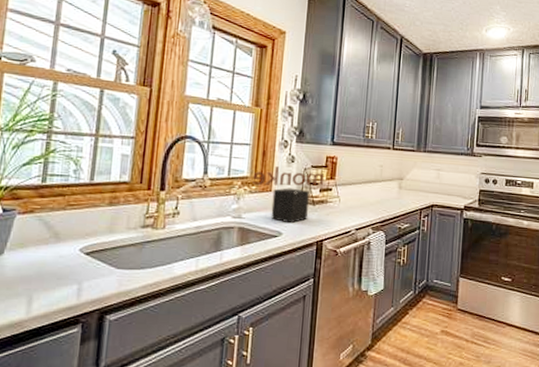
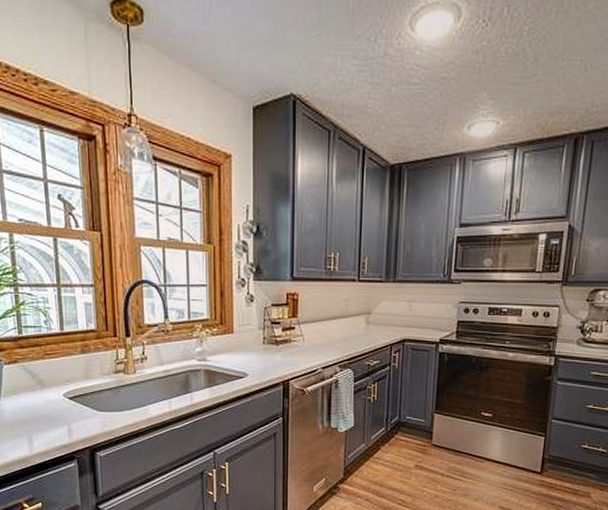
knife block: present [252,166,324,224] -> none [213,307,285,365]

